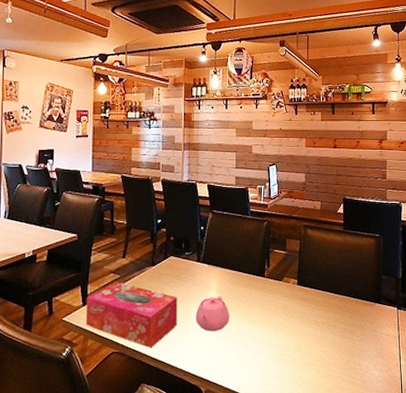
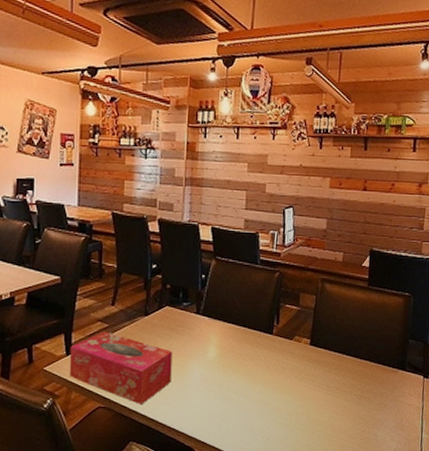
teapot: present [195,296,230,332] -> none [192,353,231,391]

